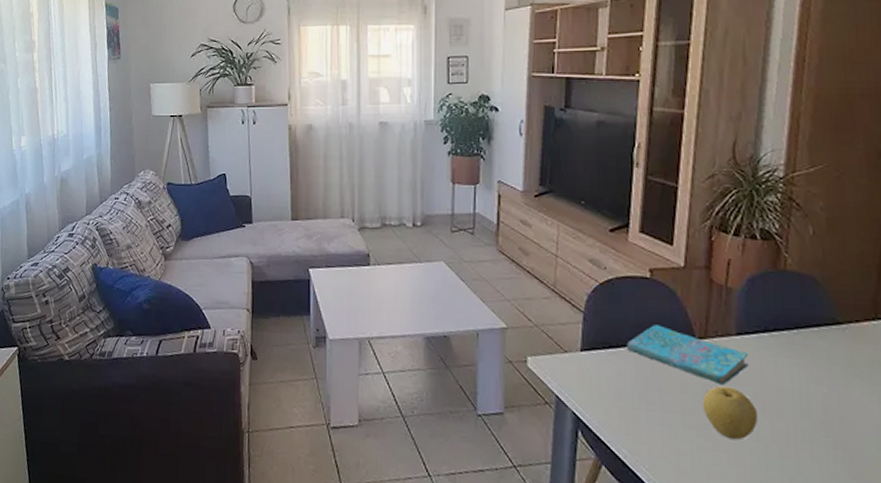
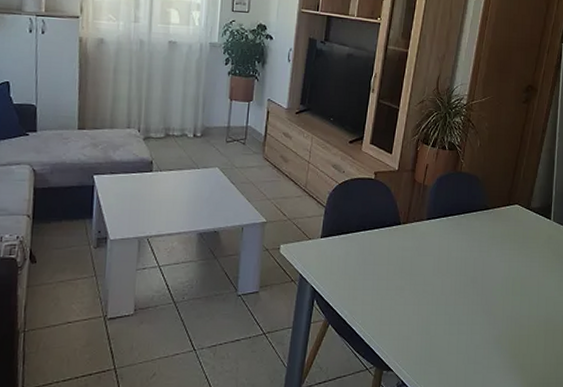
cover: present [626,324,749,386] -> none [353,215,433,257]
fruit: present [702,386,759,440] -> none [400,257,435,296]

